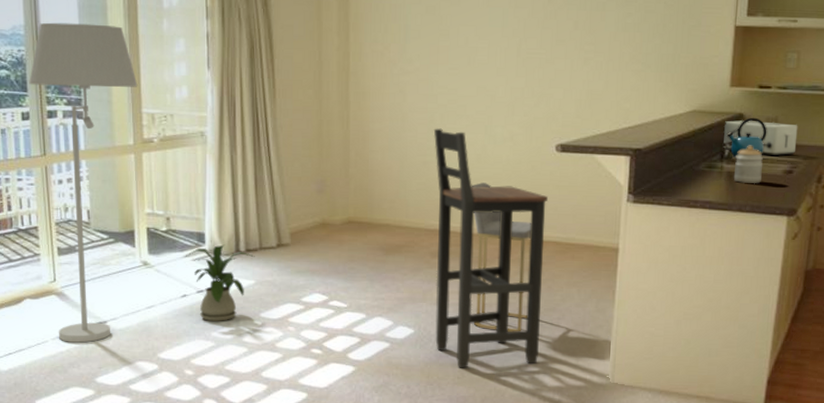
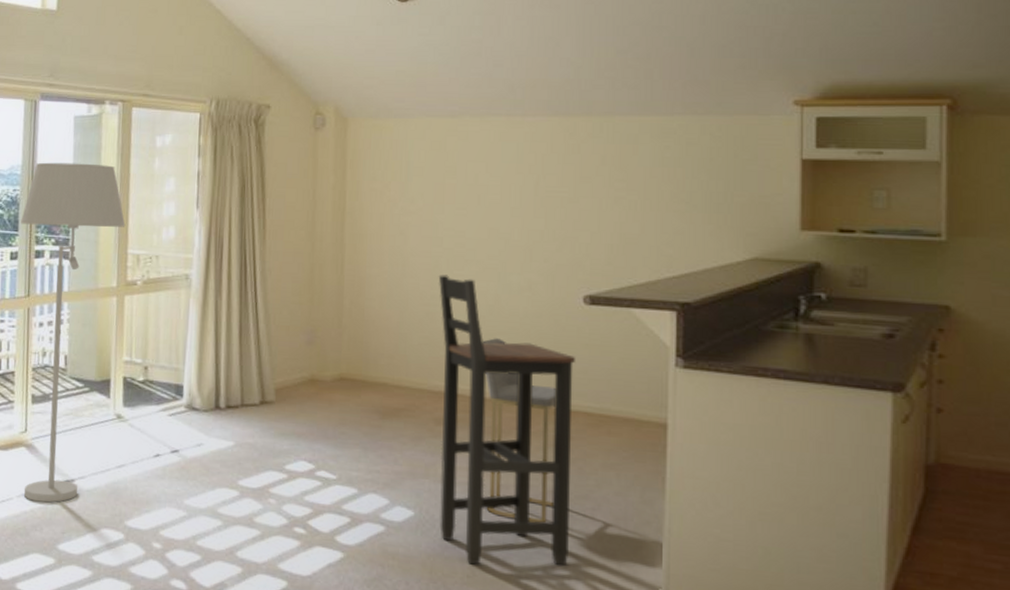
house plant: present [185,244,255,321] -> none [160,399,236,488]
toaster: present [723,120,798,157] -> none [797,271,897,316]
kettle: present [726,117,767,159] -> none [800,267,855,318]
jar: present [733,145,764,184] -> none [813,301,853,350]

